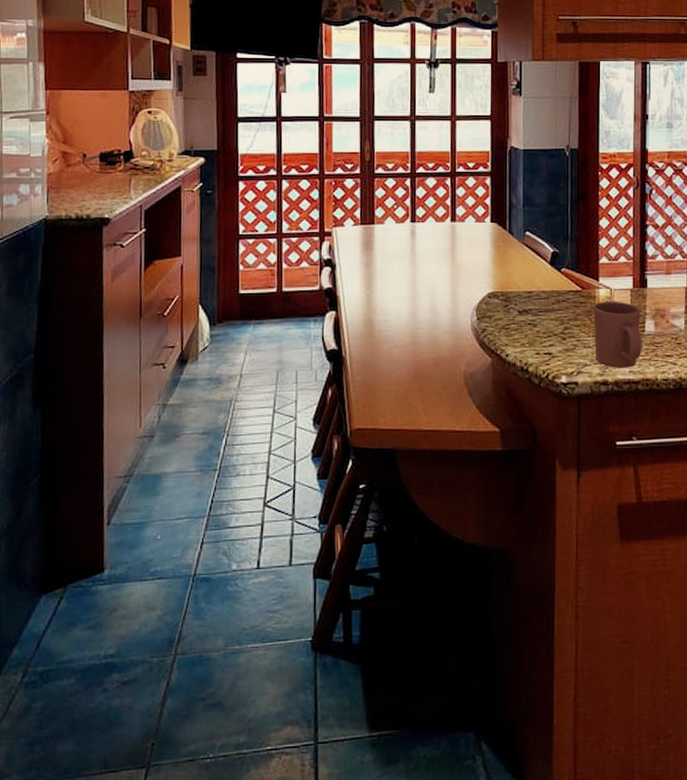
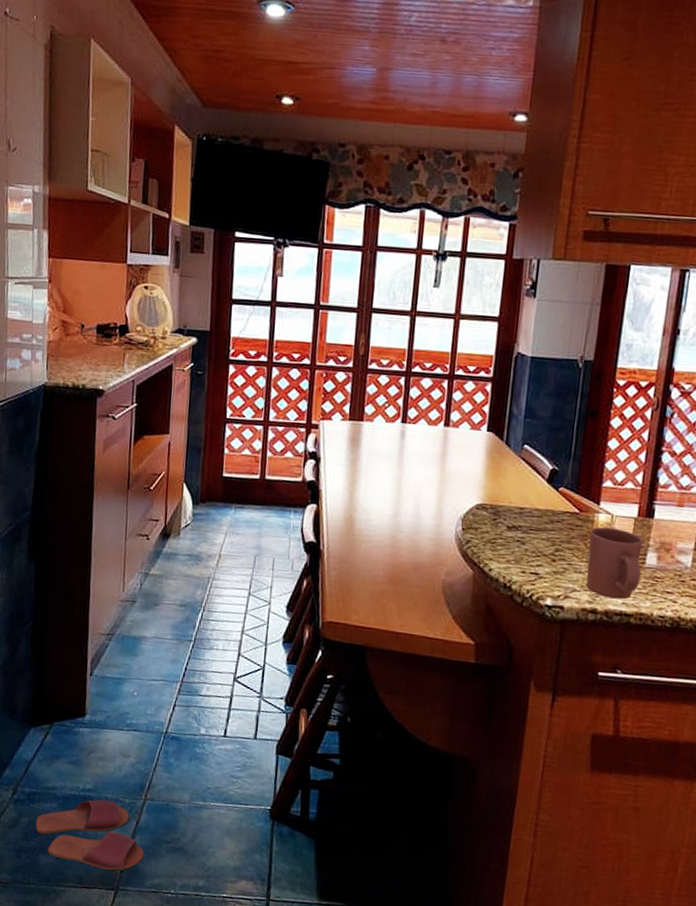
slippers: none [51,663,177,746] -> present [35,799,144,871]

